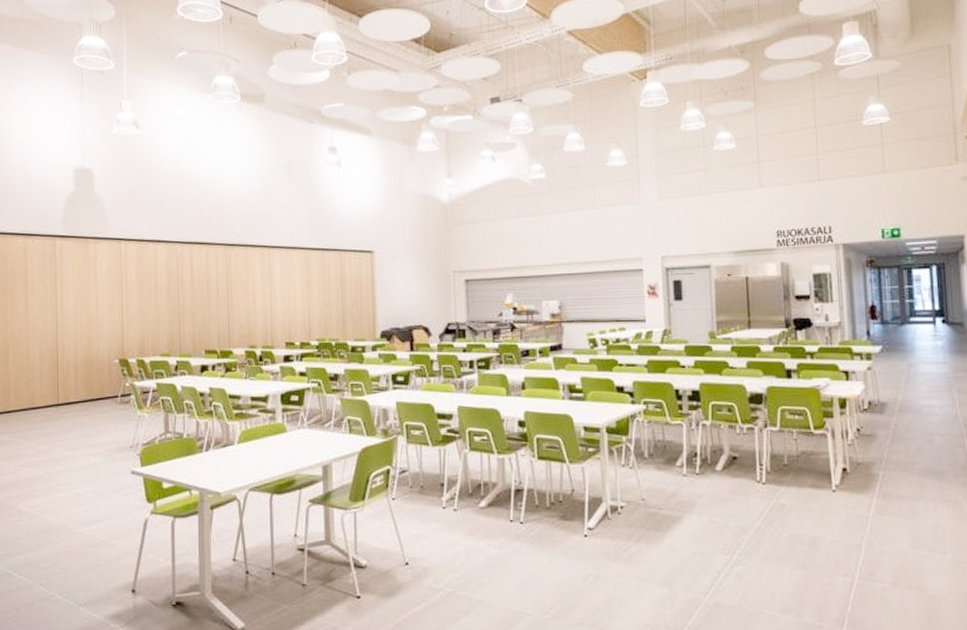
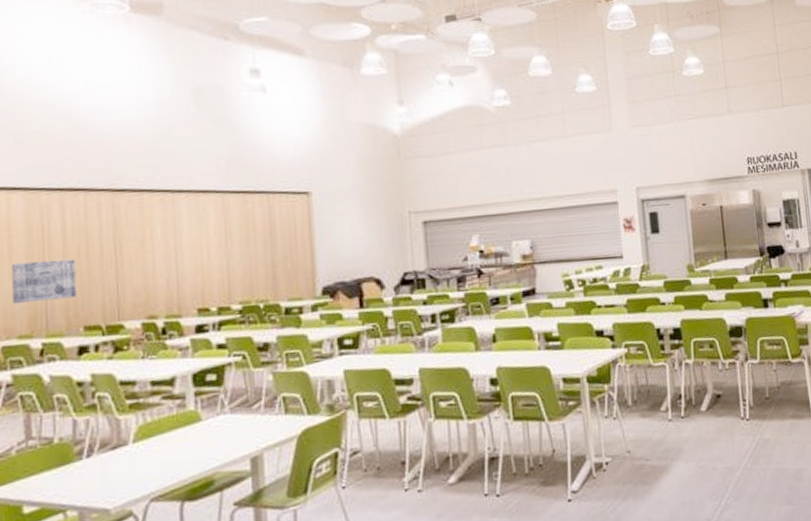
wall art: none [157,297,200,330] -> present [12,259,77,304]

